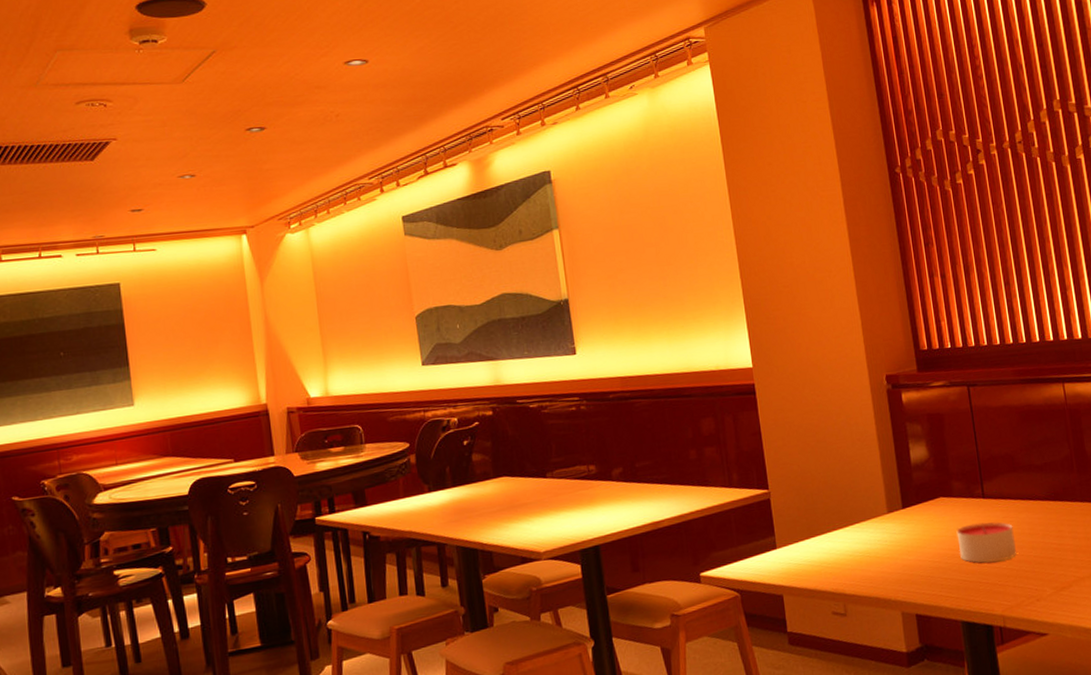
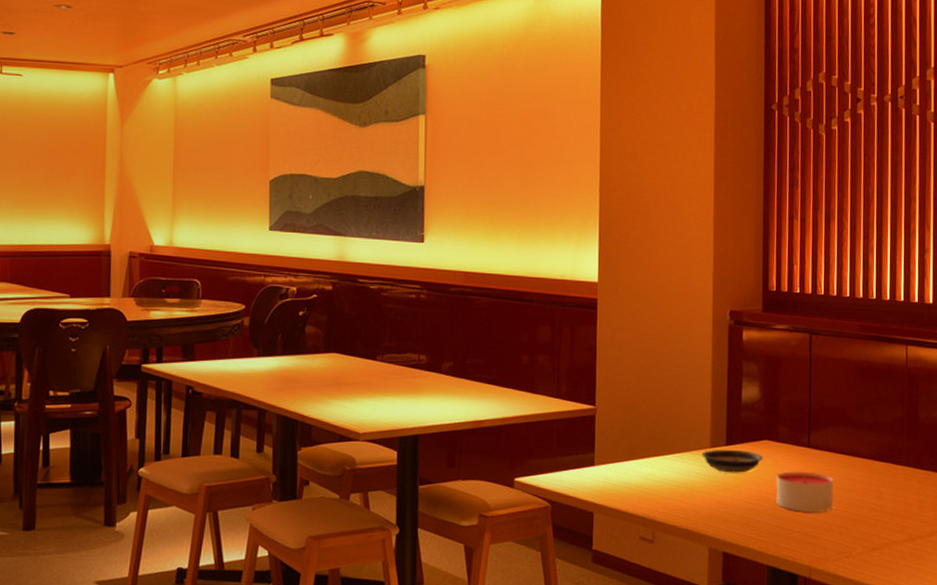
saucer: none [880,510,941,536] -> present [701,449,764,473]

